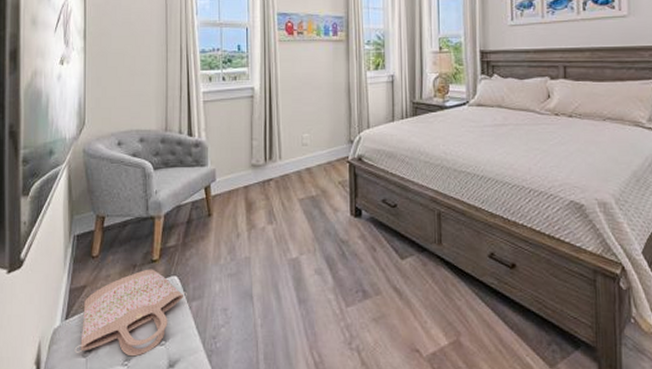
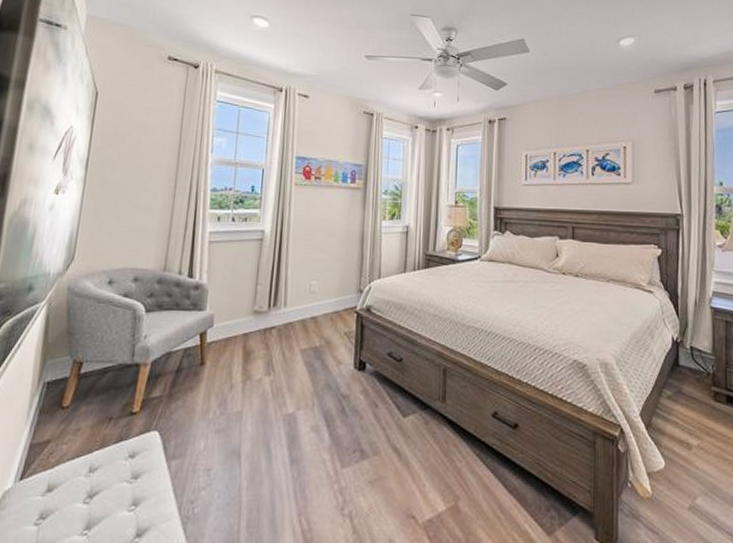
shopping bag: present [74,269,187,357] -> none [25,422,167,525]

